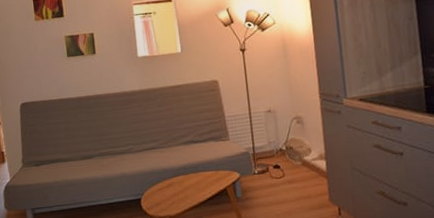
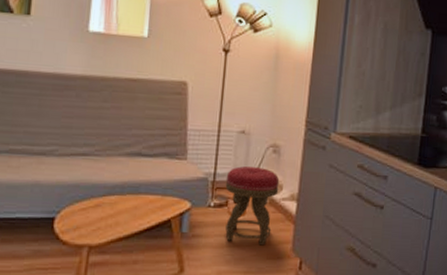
stool: none [263,137,309,200] -> present [225,166,280,246]

